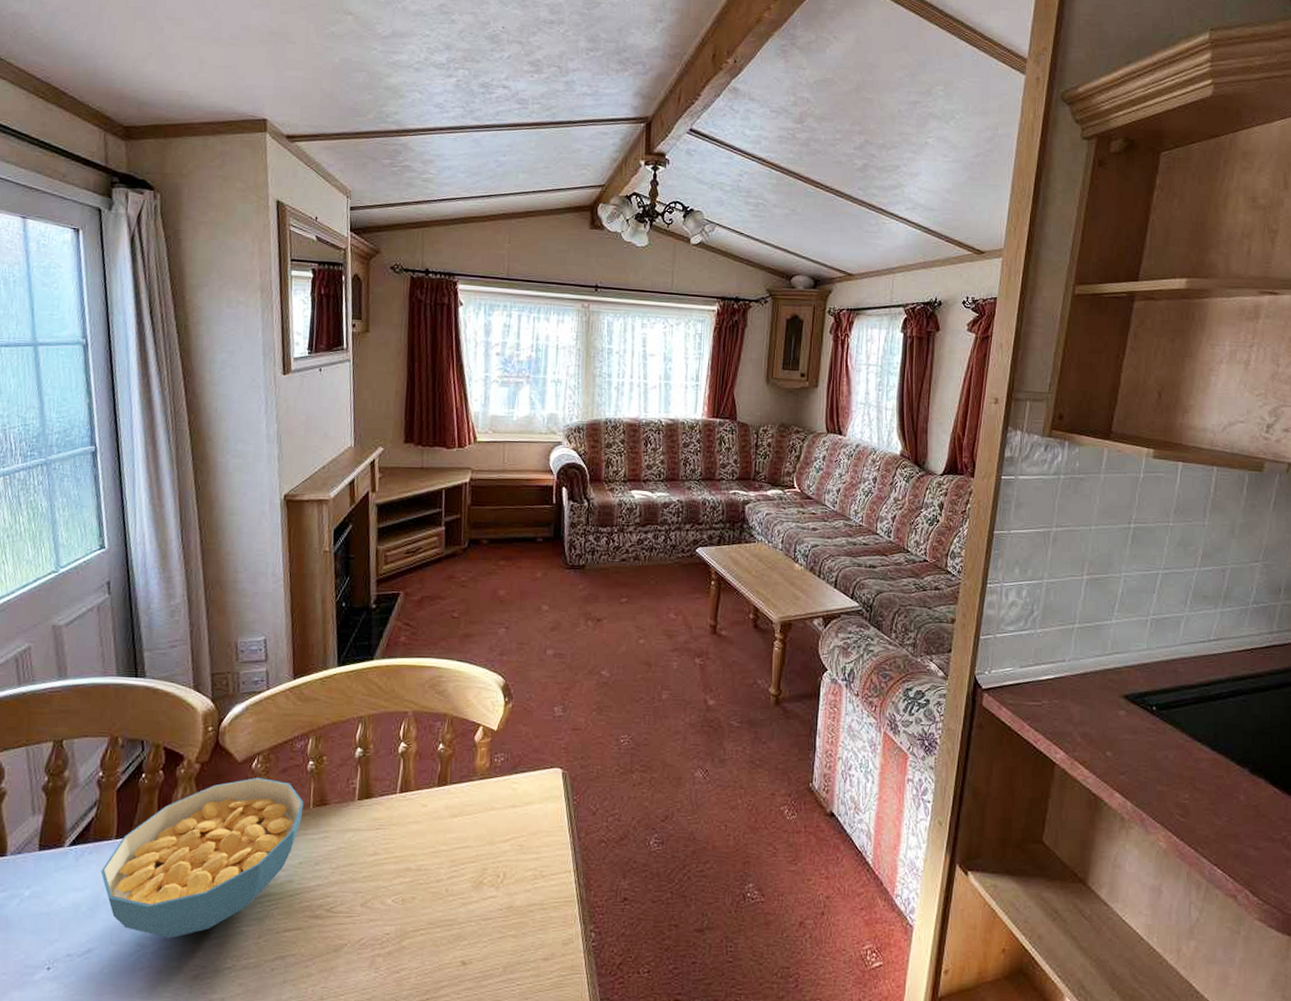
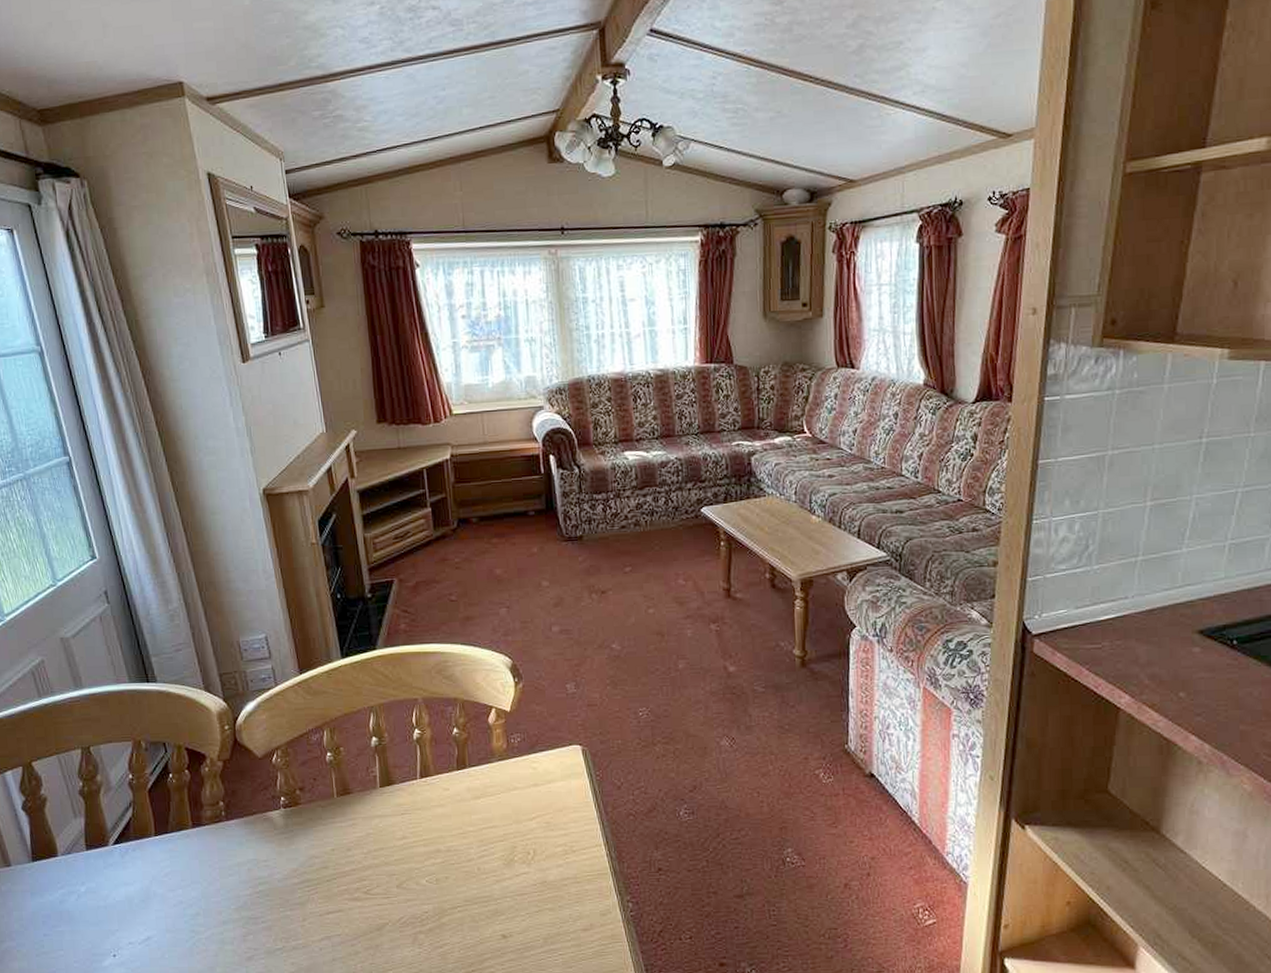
cereal bowl: present [101,778,304,939] -> none [146,771,328,925]

